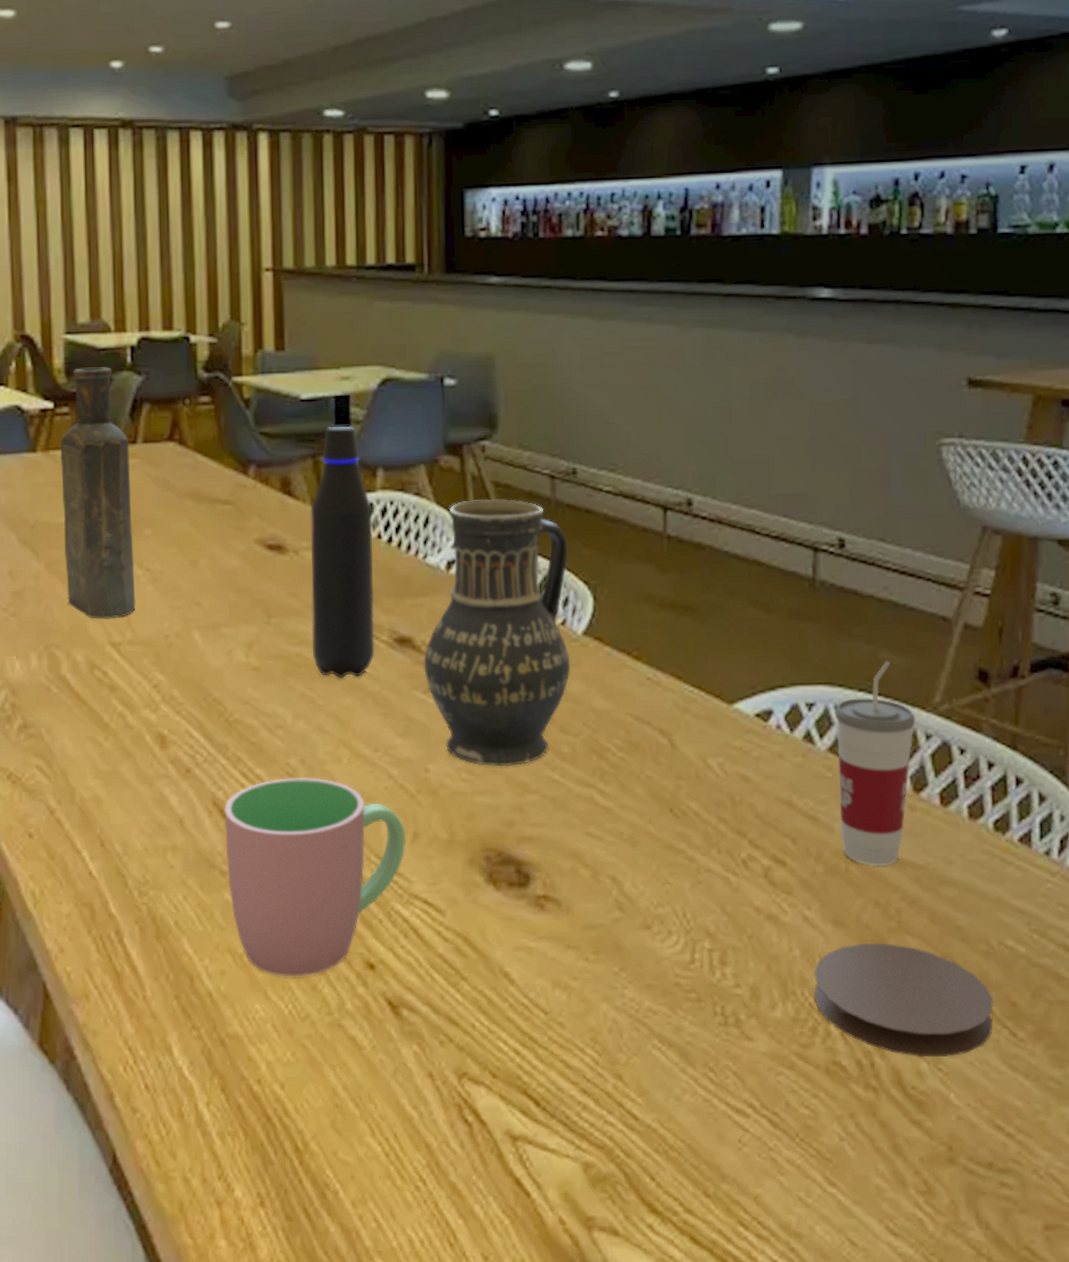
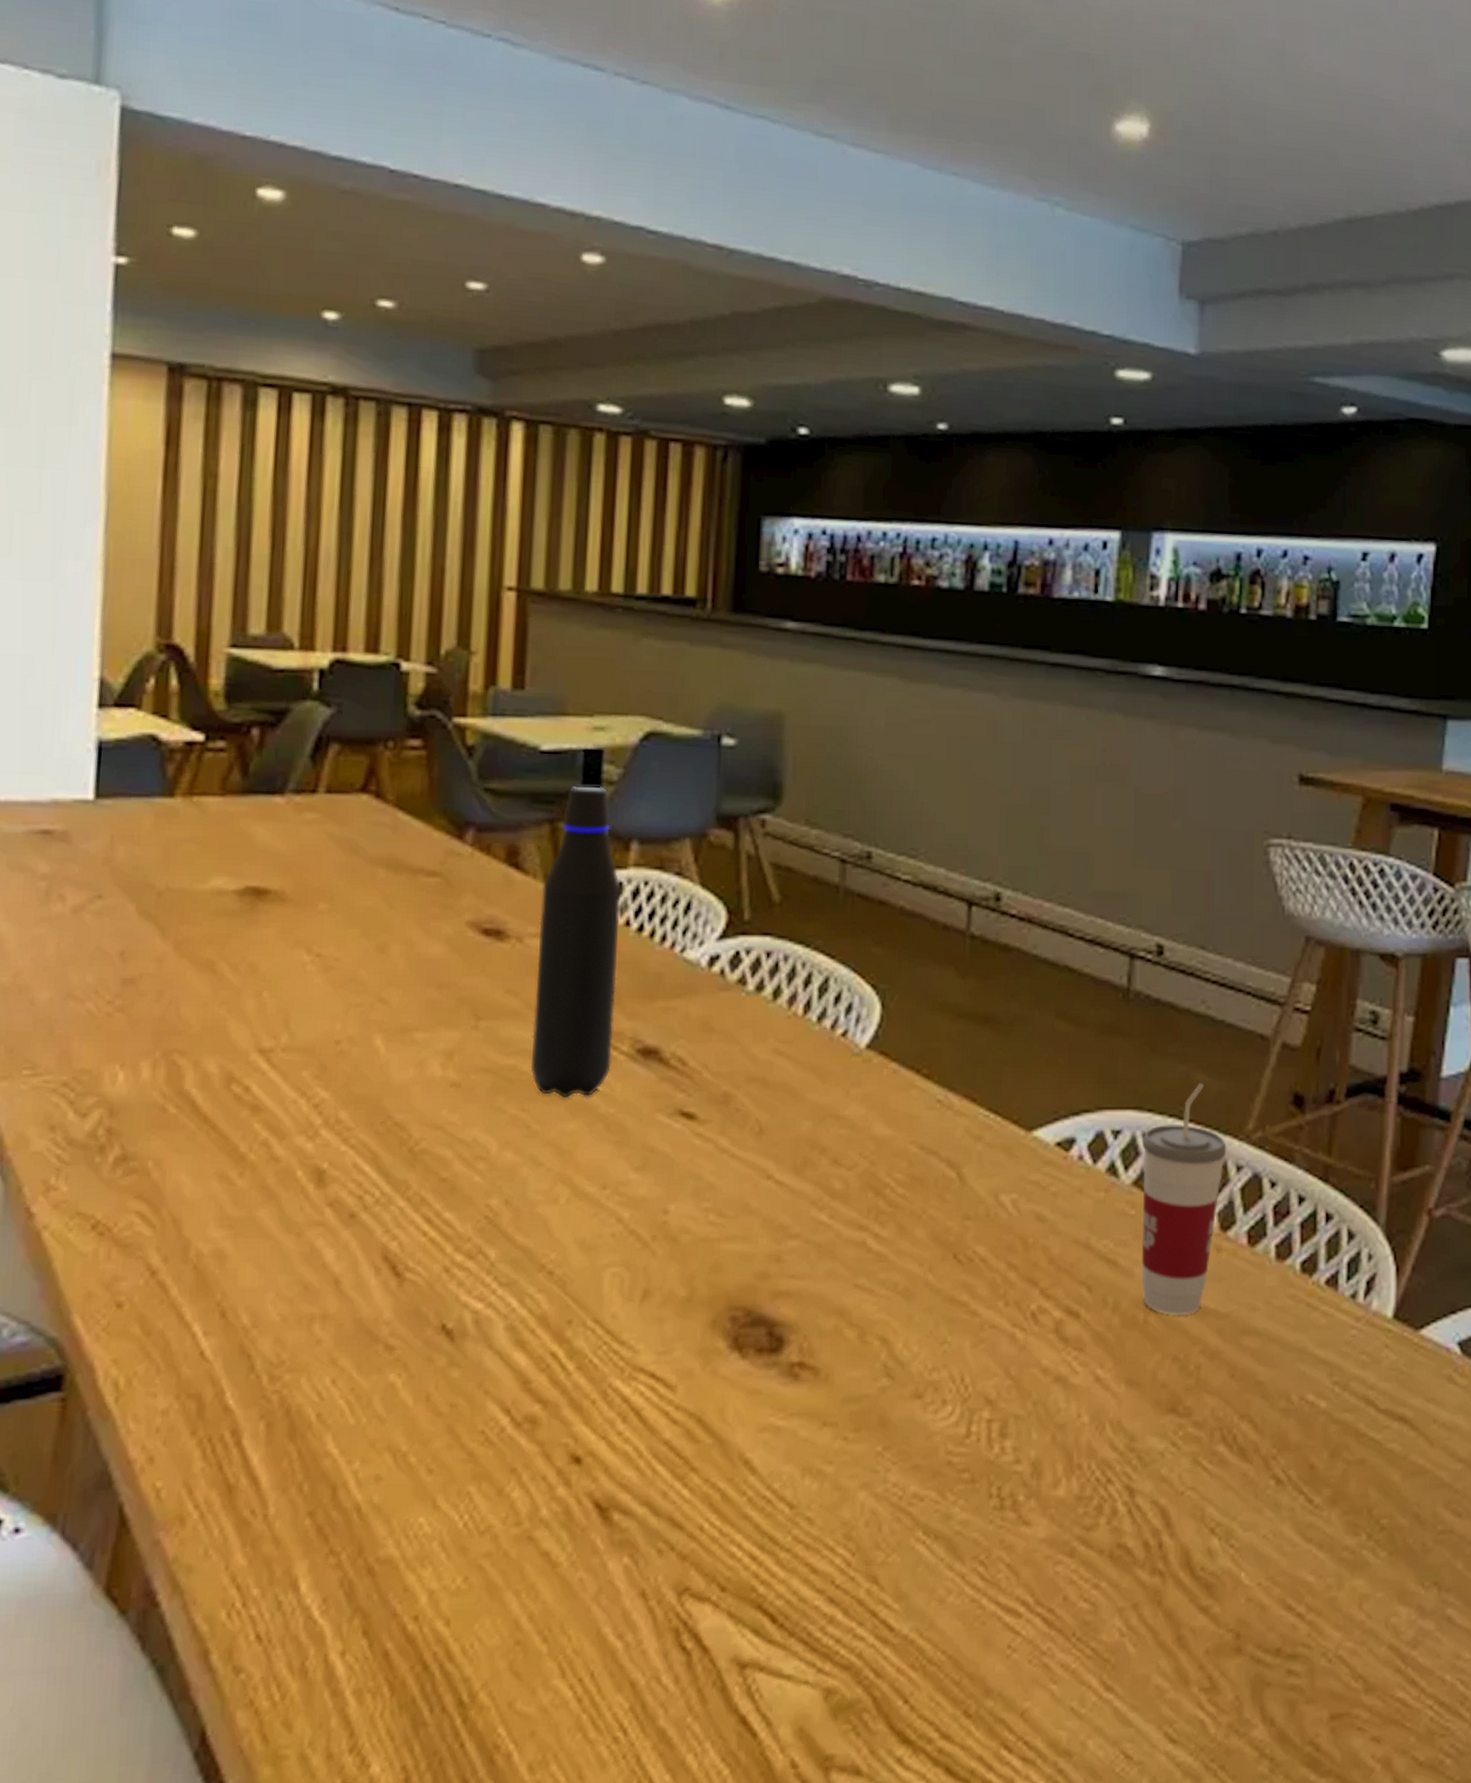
bottle: present [60,367,136,619] -> none [201,692,307,1018]
cup: present [225,778,406,977] -> none [394,1223,634,1480]
vase: present [424,498,571,767] -> none [671,883,856,1207]
coaster: present [813,944,993,1056] -> none [1101,1404,1291,1532]

